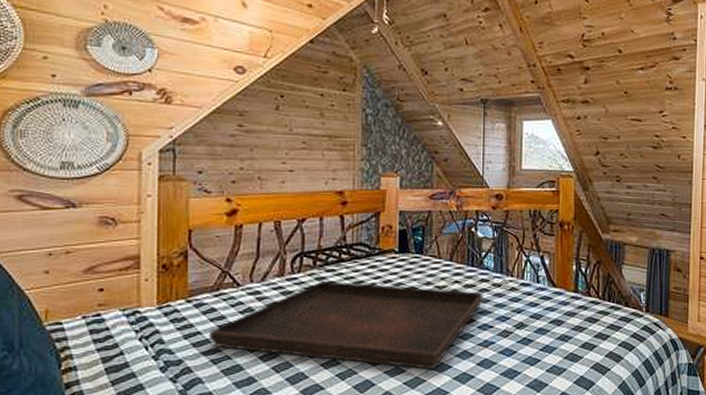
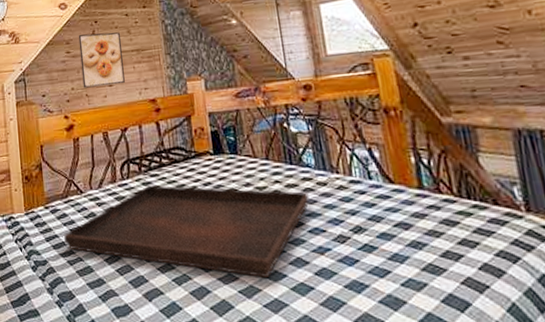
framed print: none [256,107,312,171] -> present [78,32,125,88]

